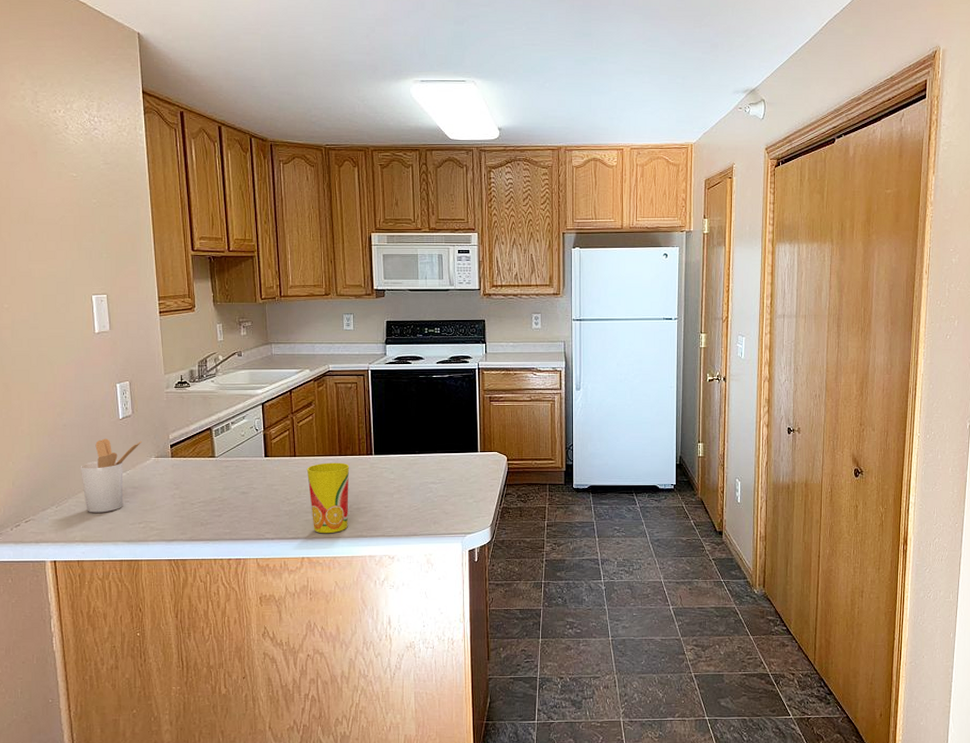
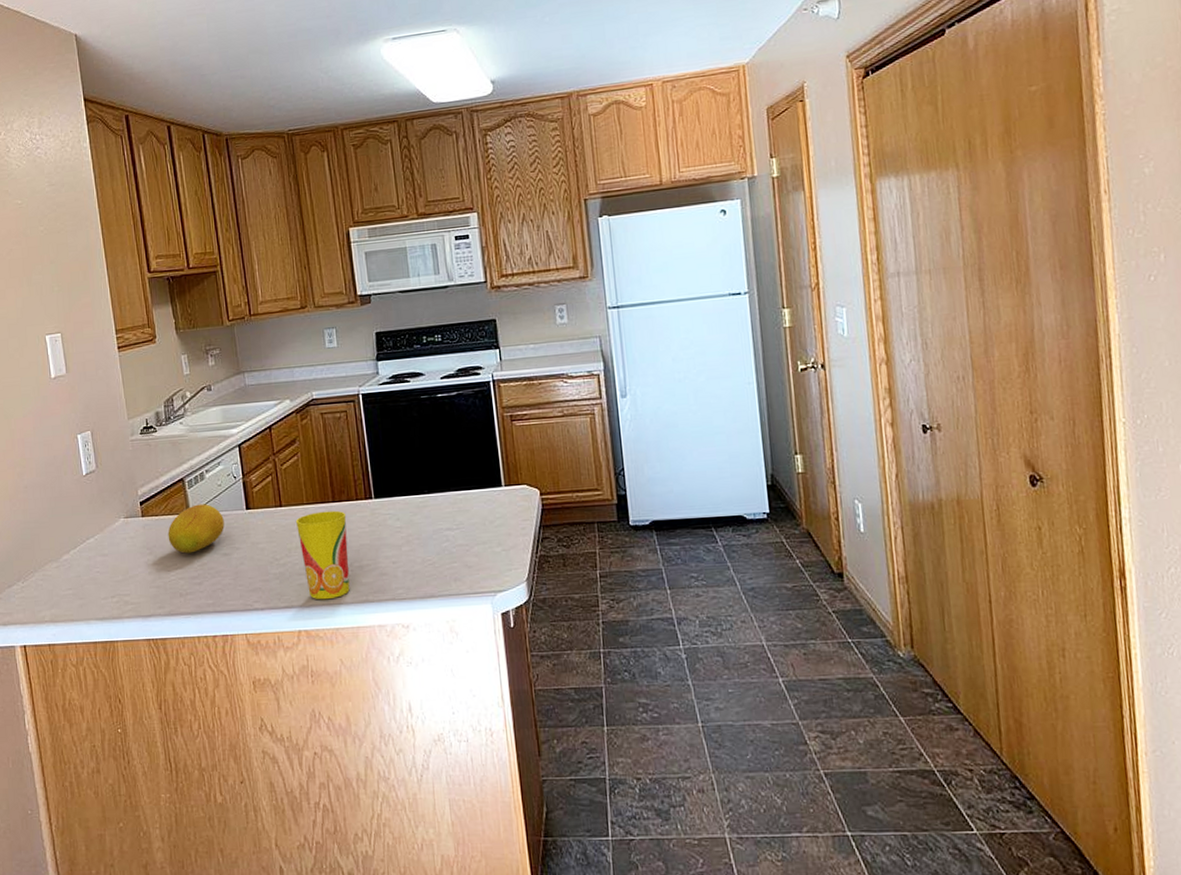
utensil holder: present [80,438,142,513] -> none [44,499,109,588]
fruit: none [194,450,245,490] -> present [168,504,225,554]

